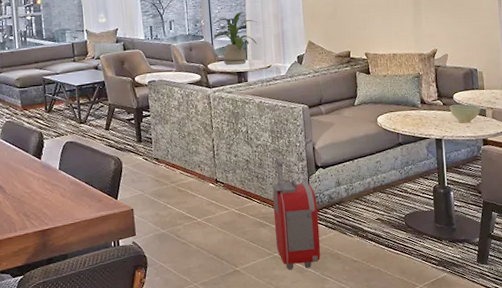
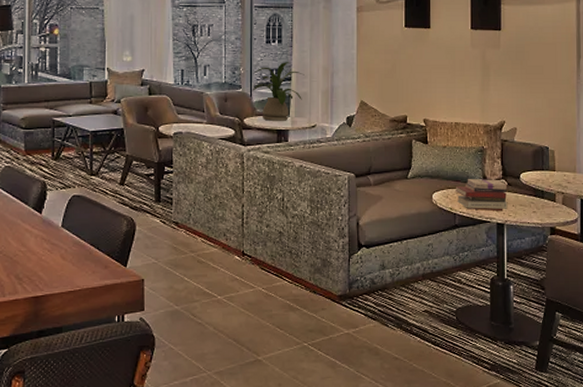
suitcase: present [272,158,321,270] -> none [306,232,357,363]
books: none [397,101,444,129] -> present [455,178,508,212]
bowl: present [449,104,481,124] -> none [515,186,551,209]

